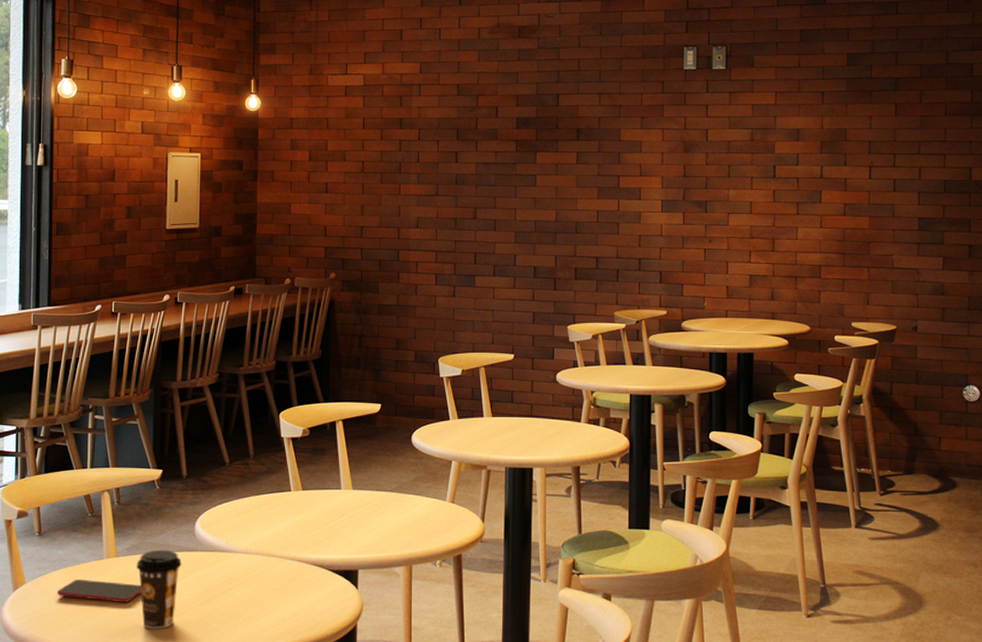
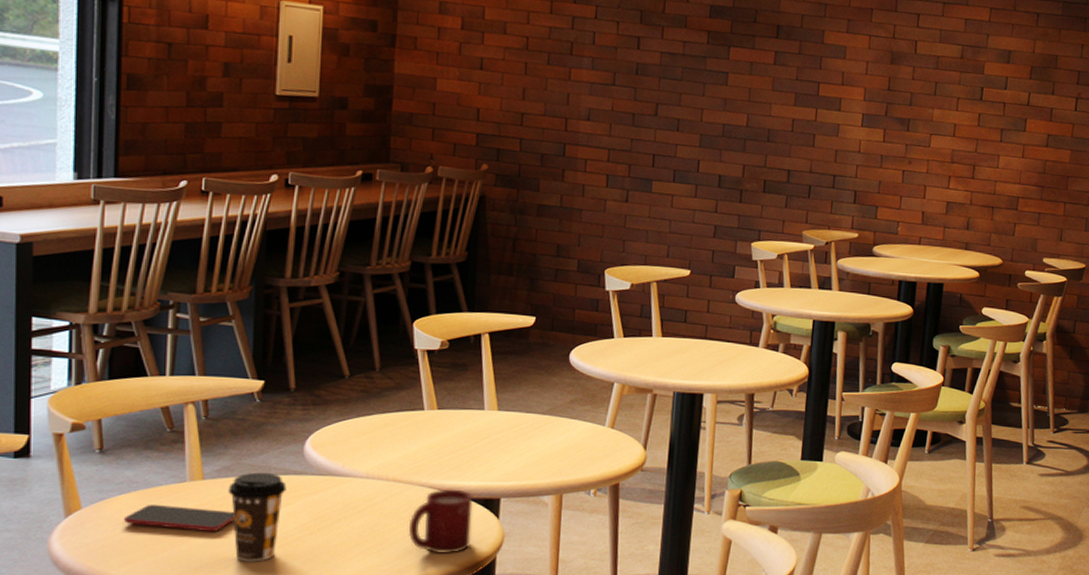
cup: none [281,562,335,621] -> present [408,489,473,554]

